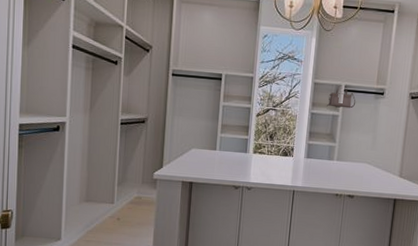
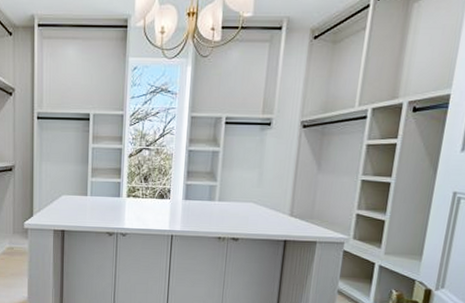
handbag: present [327,86,356,109] -> none [206,119,239,143]

